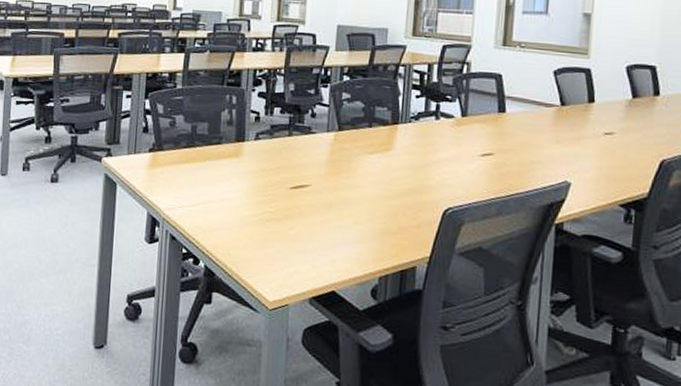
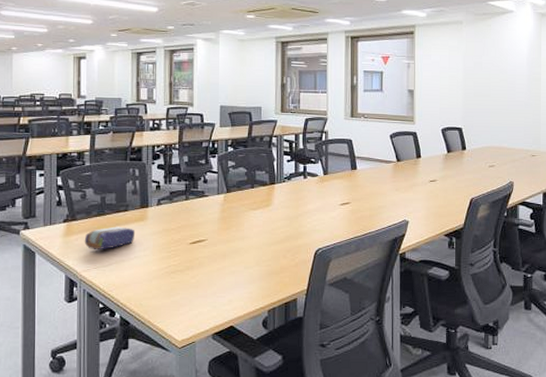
pencil case: none [170,161,228,187] -> present [84,226,136,250]

